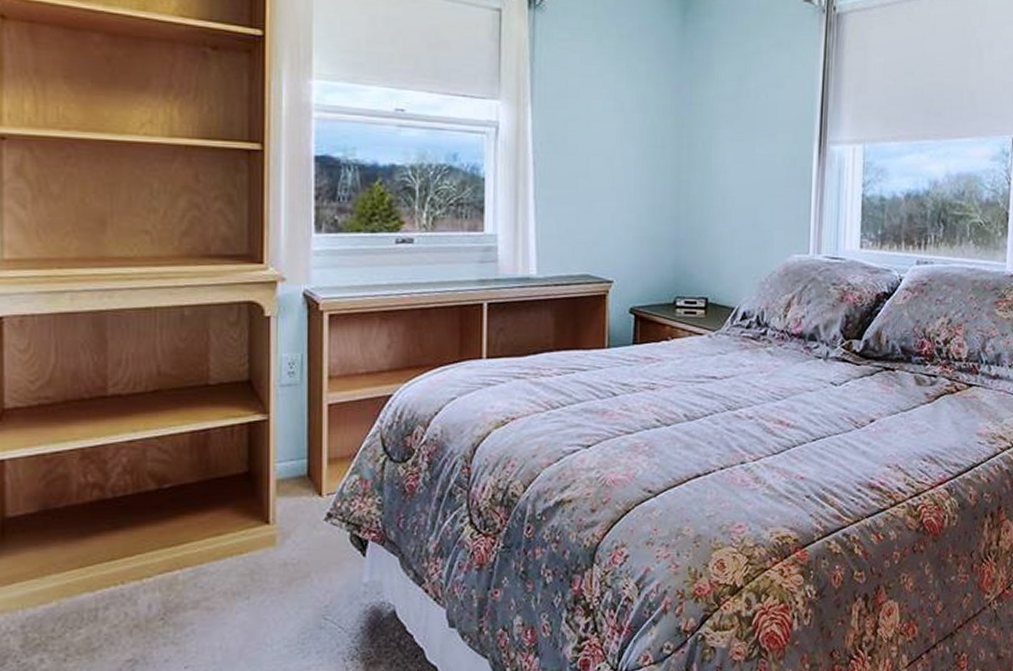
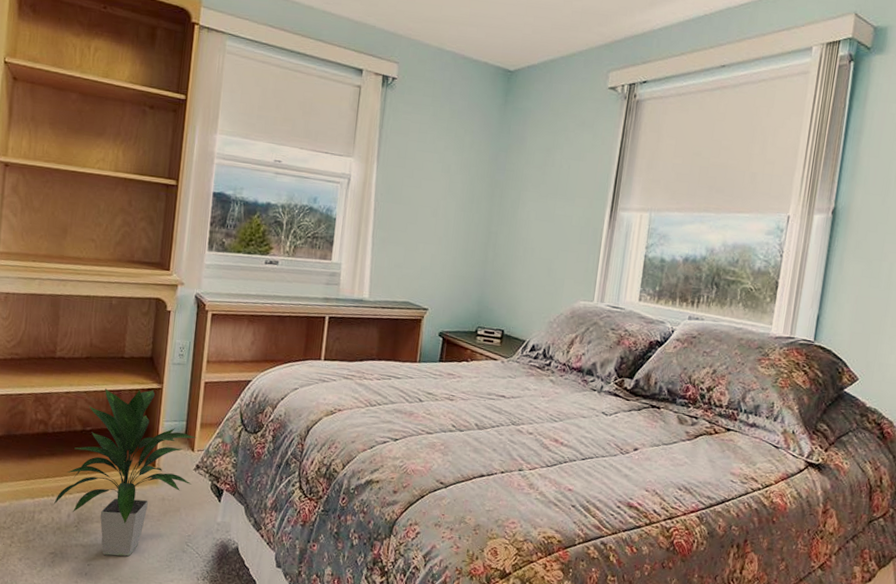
indoor plant: none [124,423,325,650] -> present [53,389,197,557]

